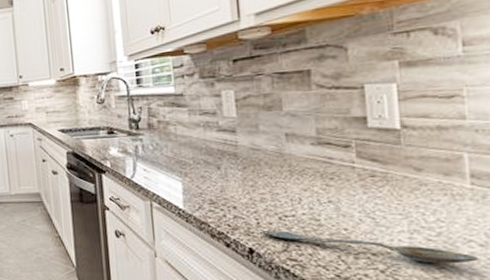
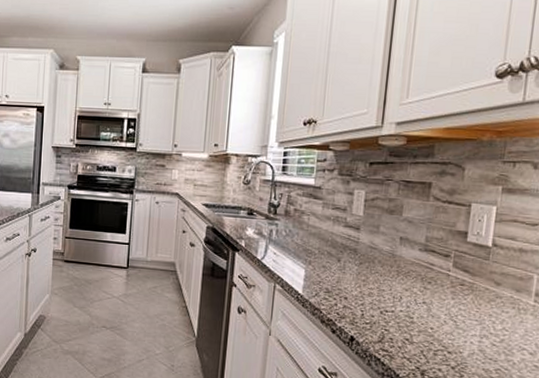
spoon: present [262,230,478,264] -> none [364,322,526,367]

